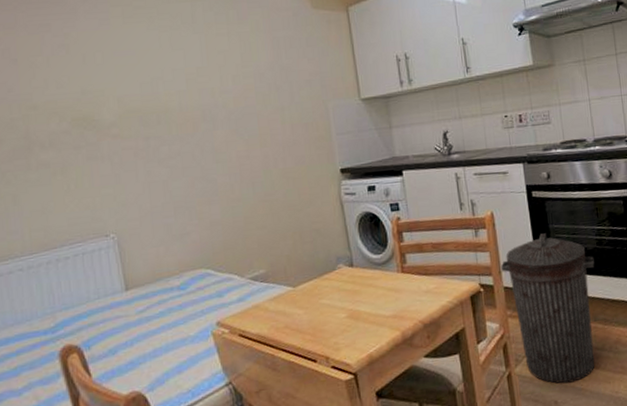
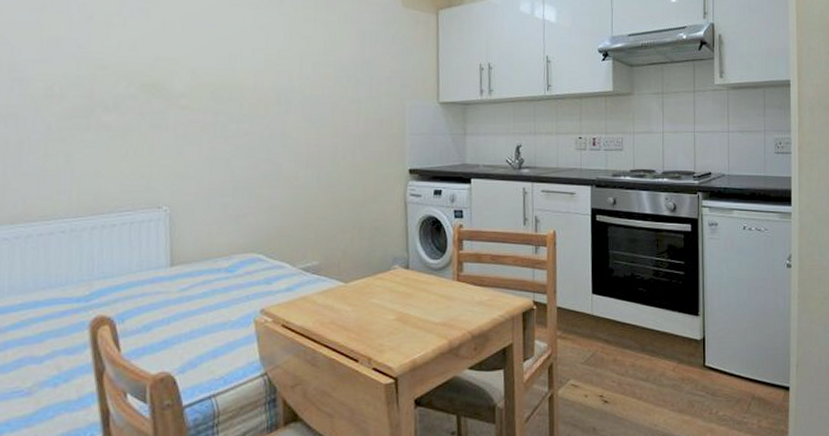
trash can: present [500,233,595,384] -> none [556,258,649,411]

